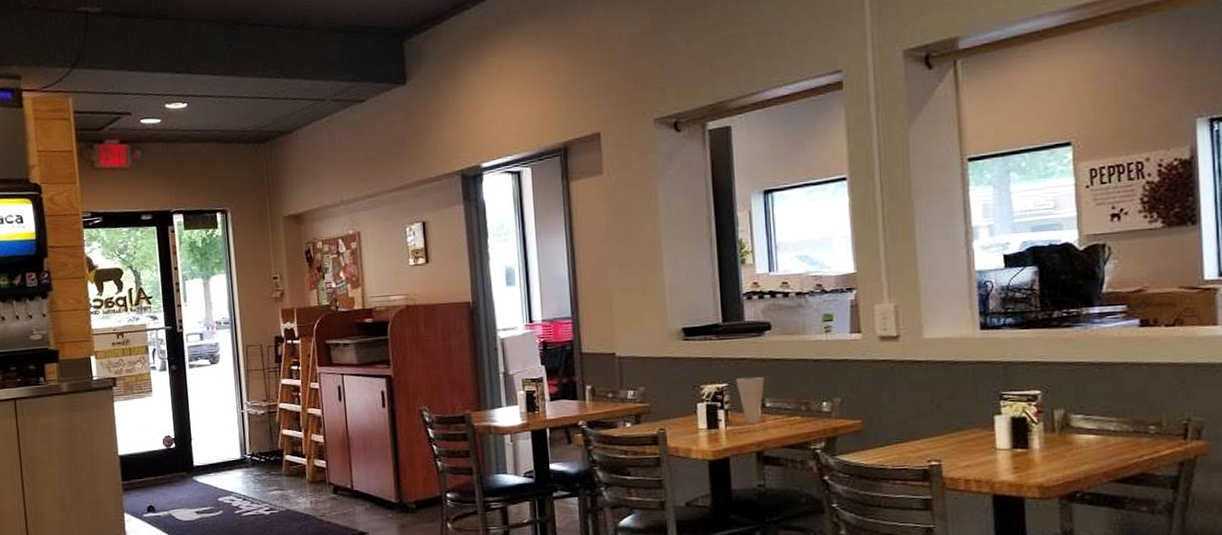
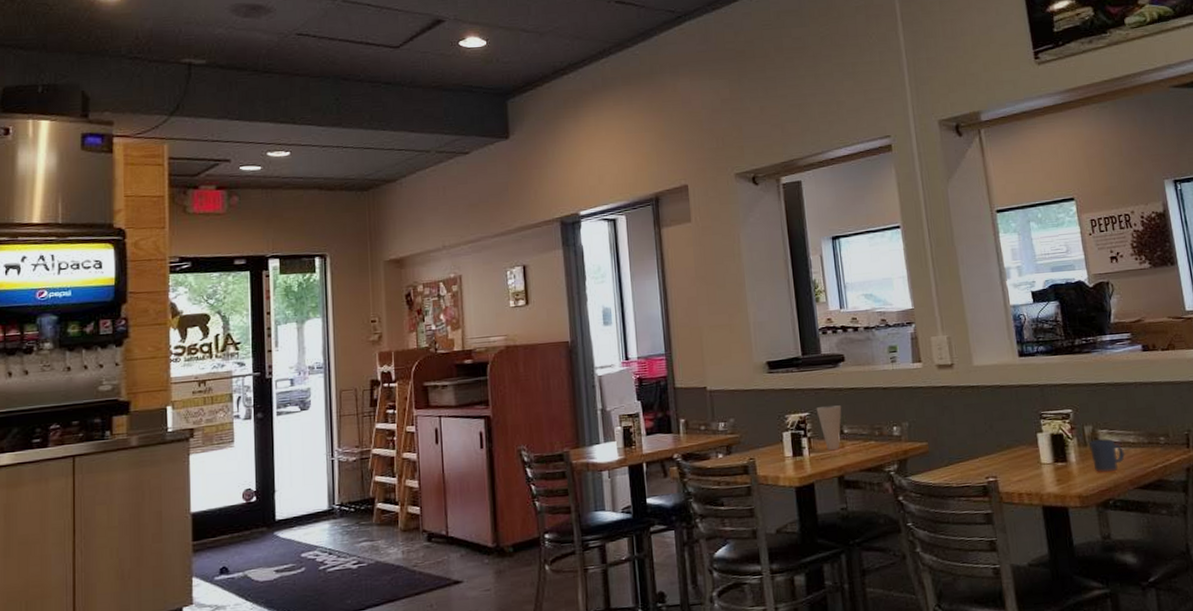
mug: none [1057,425,1103,462] -> present [1089,438,1126,472]

